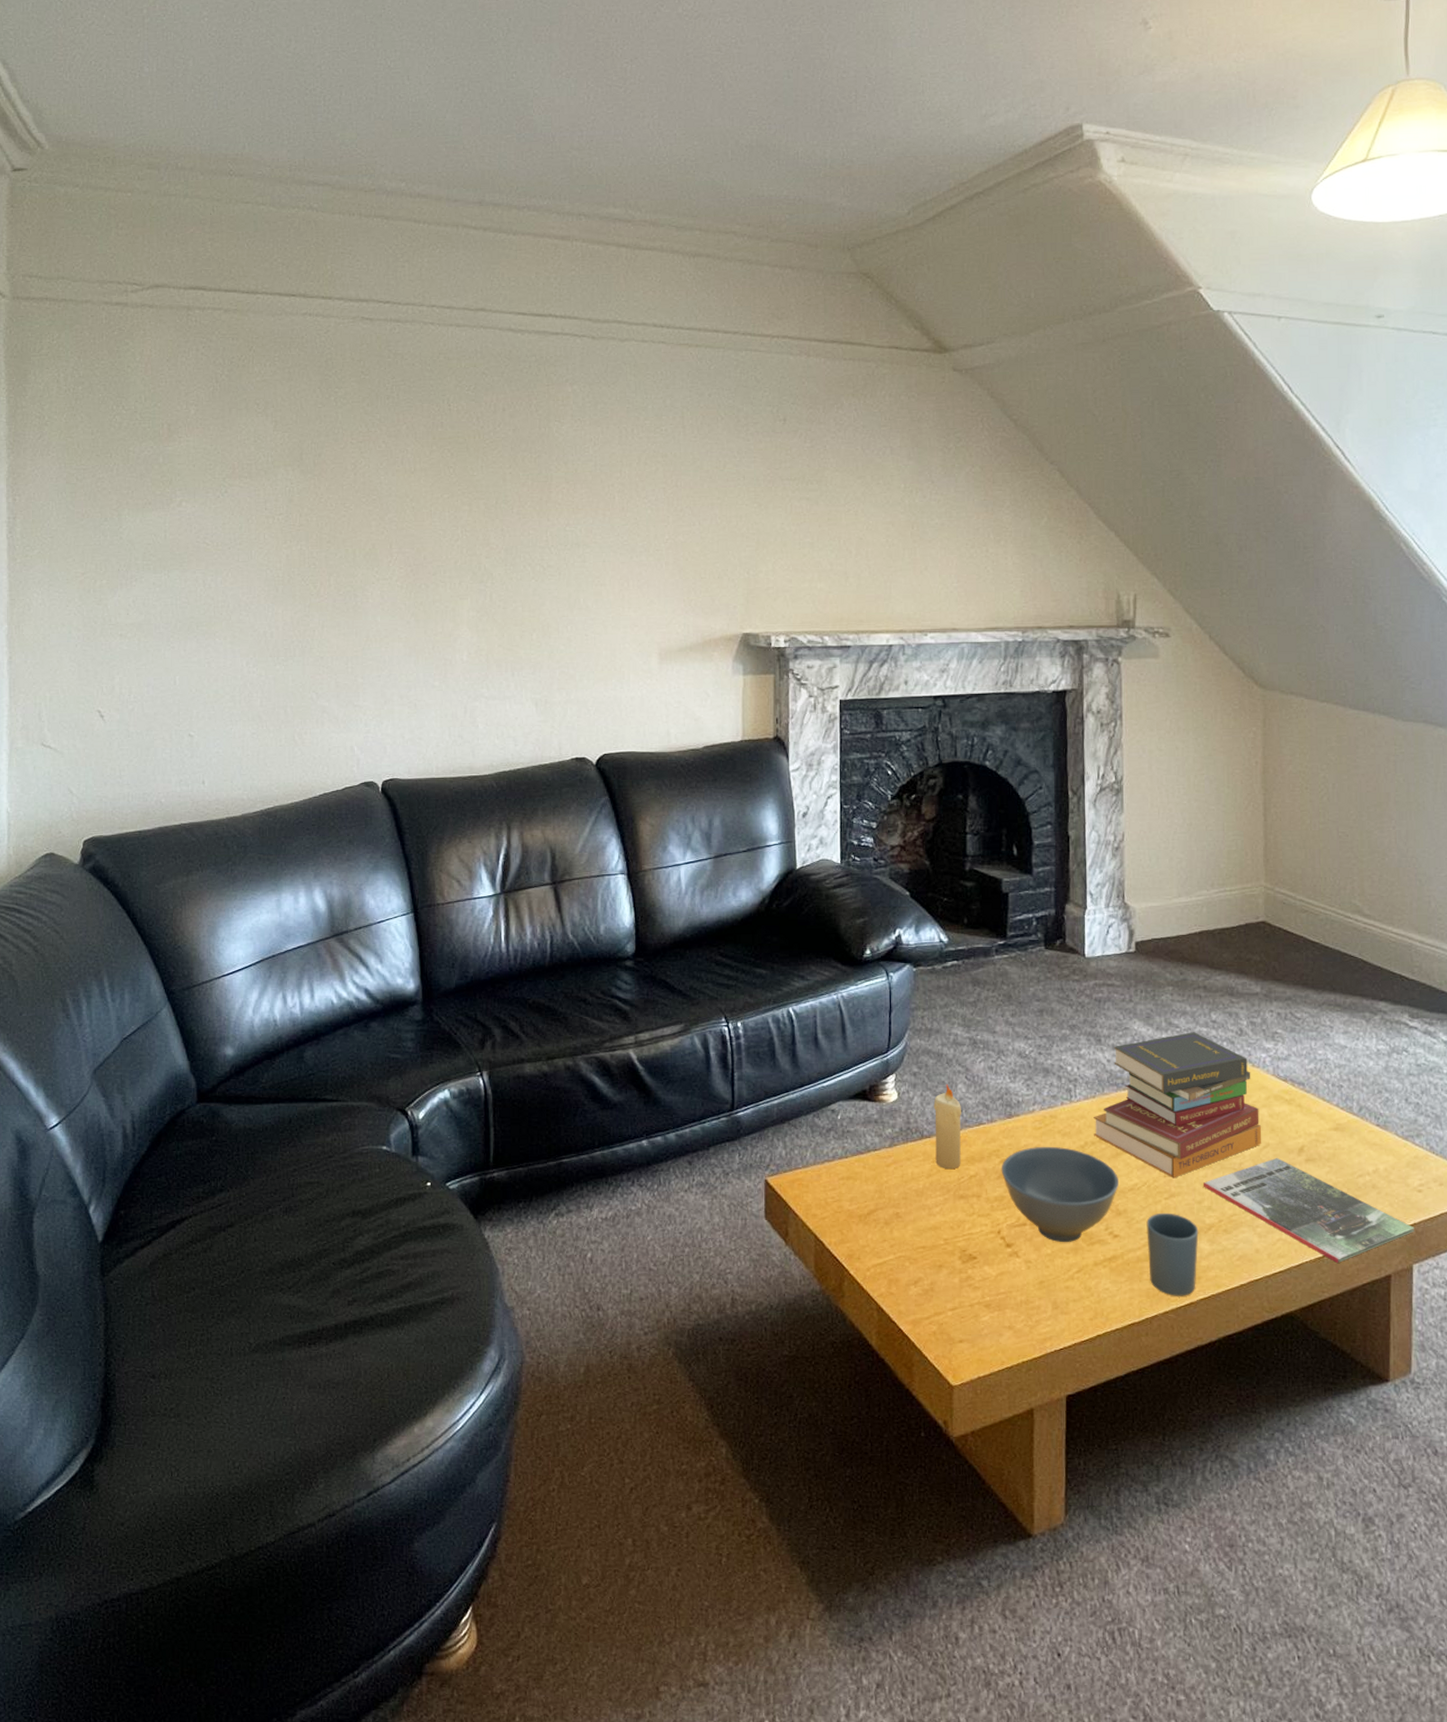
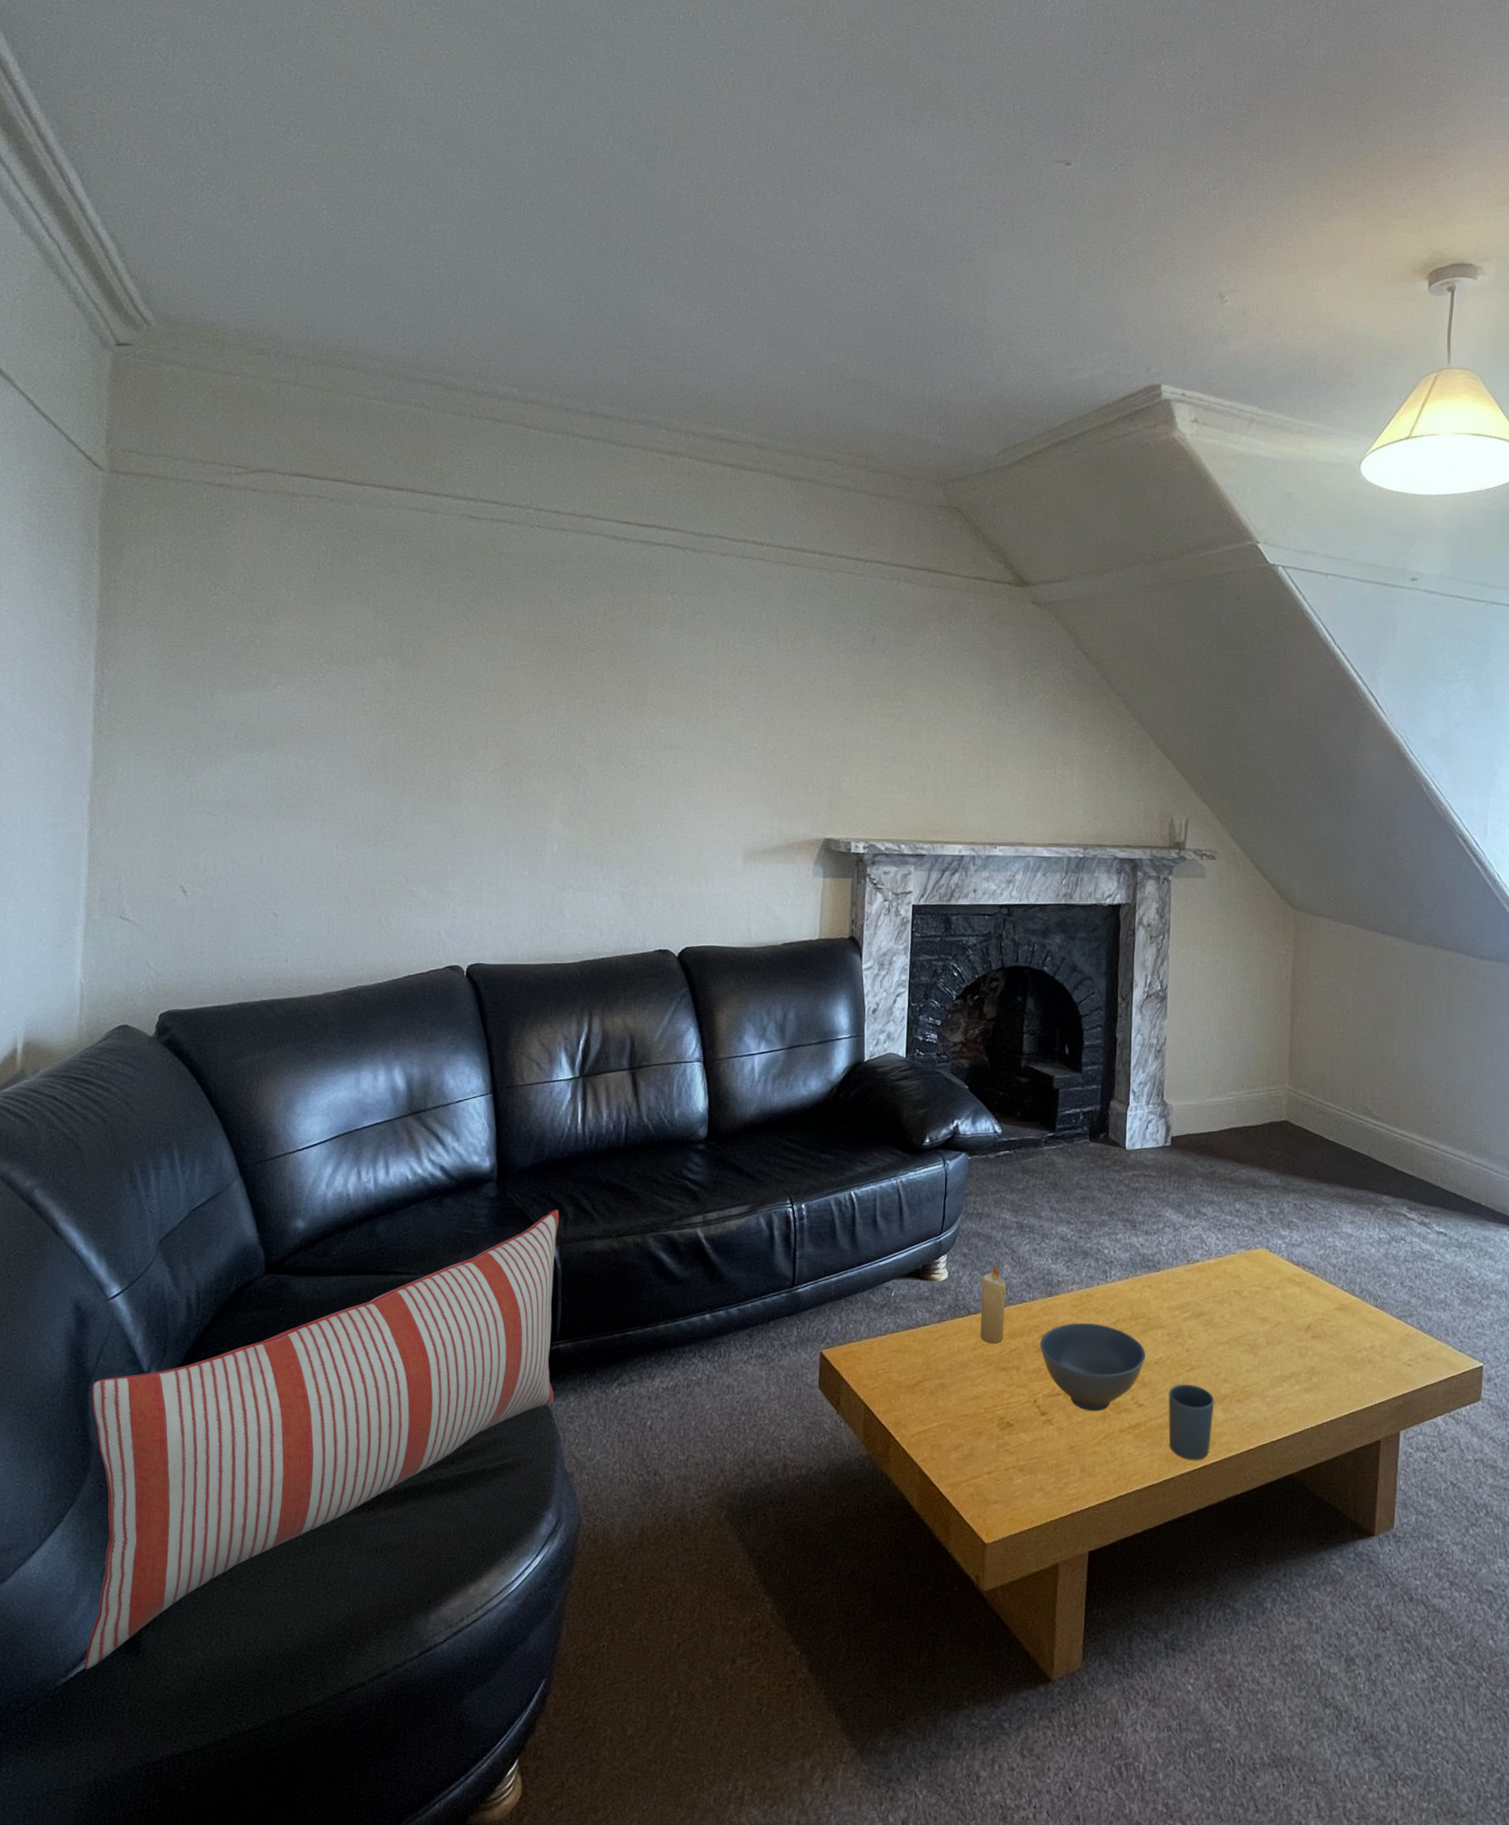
pillow: none [37,1031,491,1504] -> present [84,1209,559,1670]
books: present [1094,1032,1262,1178] -> none [1125,1220,1275,1353]
magazine: present [1204,1158,1414,1264] -> none [1221,1335,1403,1430]

